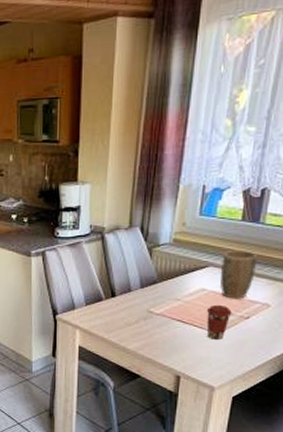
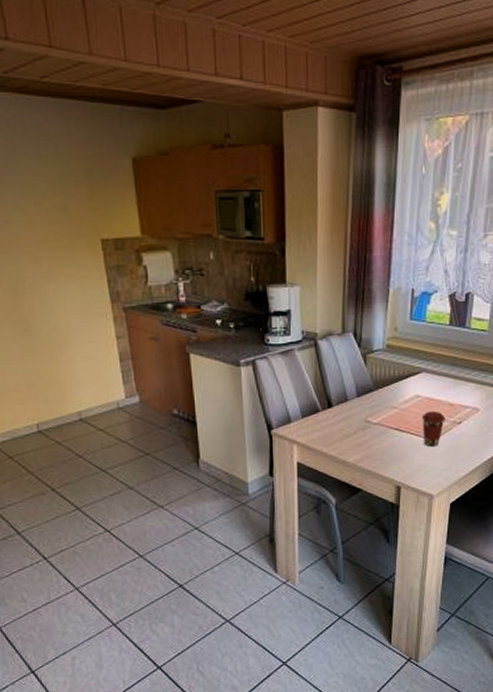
plant pot: present [220,251,258,299] -> none [433,355,466,405]

